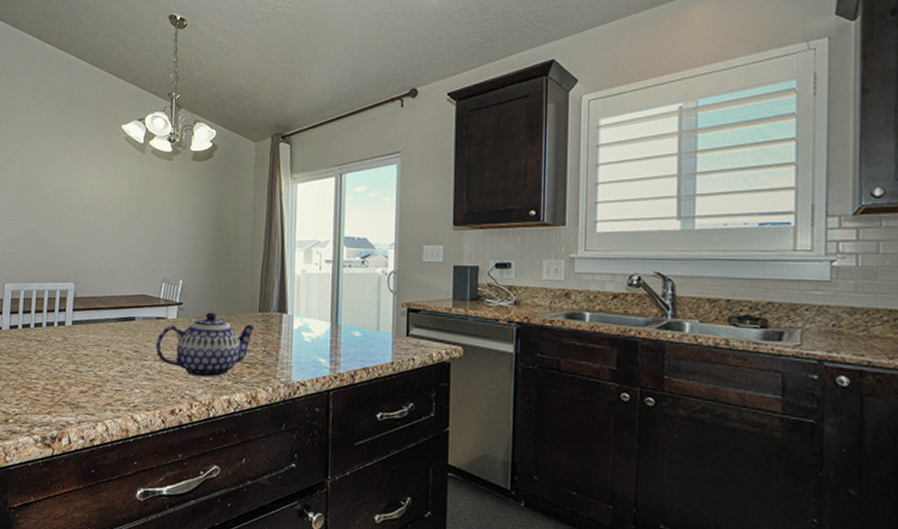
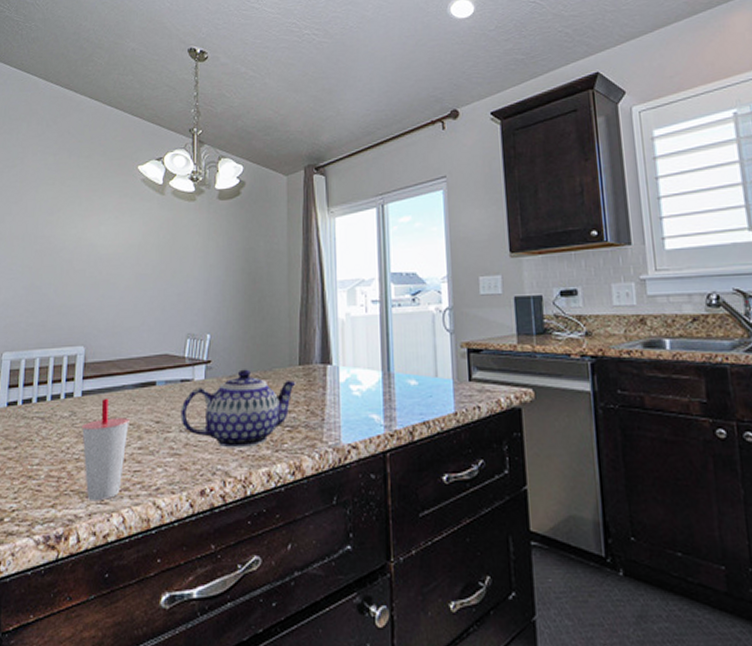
cup: none [71,328,112,412] -> present [81,398,129,501]

